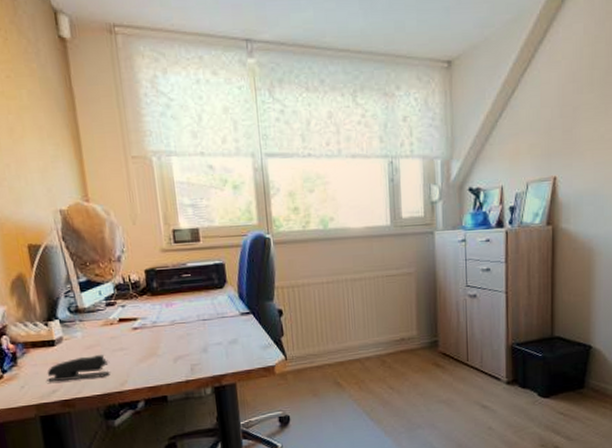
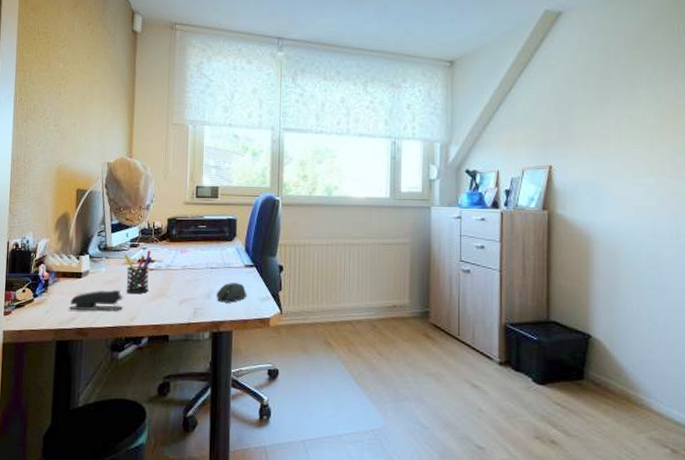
pen holder: none [100,307,136,357] -> present [124,250,153,294]
computer mouse: none [212,332,247,355] -> present [216,282,247,303]

